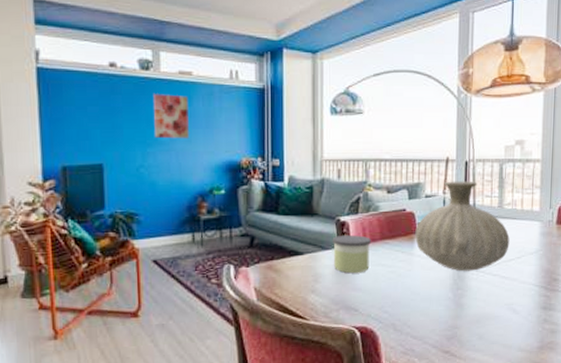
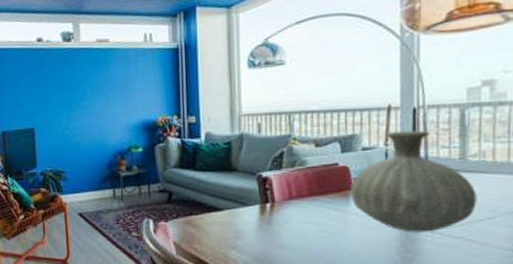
wall art: present [154,94,189,139] -> none [75,61,108,103]
candle: present [332,234,371,274] -> none [253,190,297,231]

